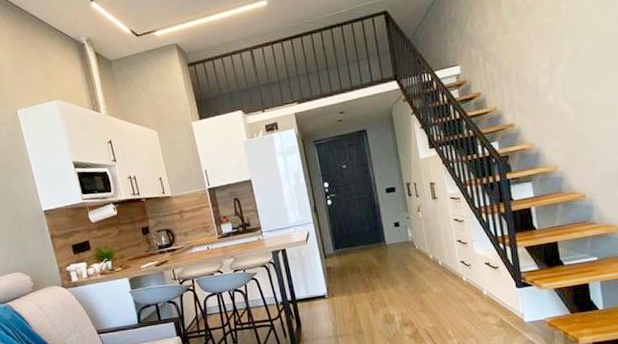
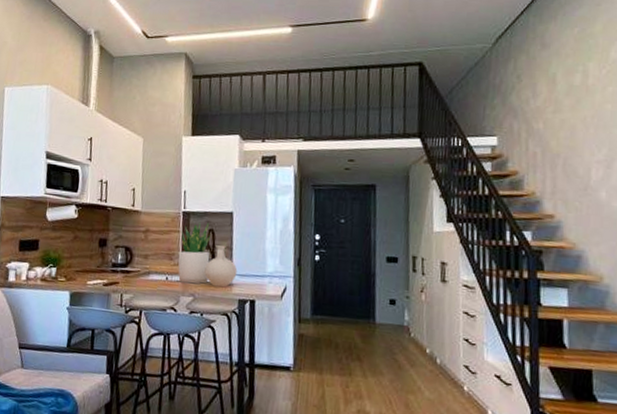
planter: none [210,193,243,249] -> present [178,222,211,284]
ceramic jug: none [238,209,266,247] -> present [204,244,238,289]

